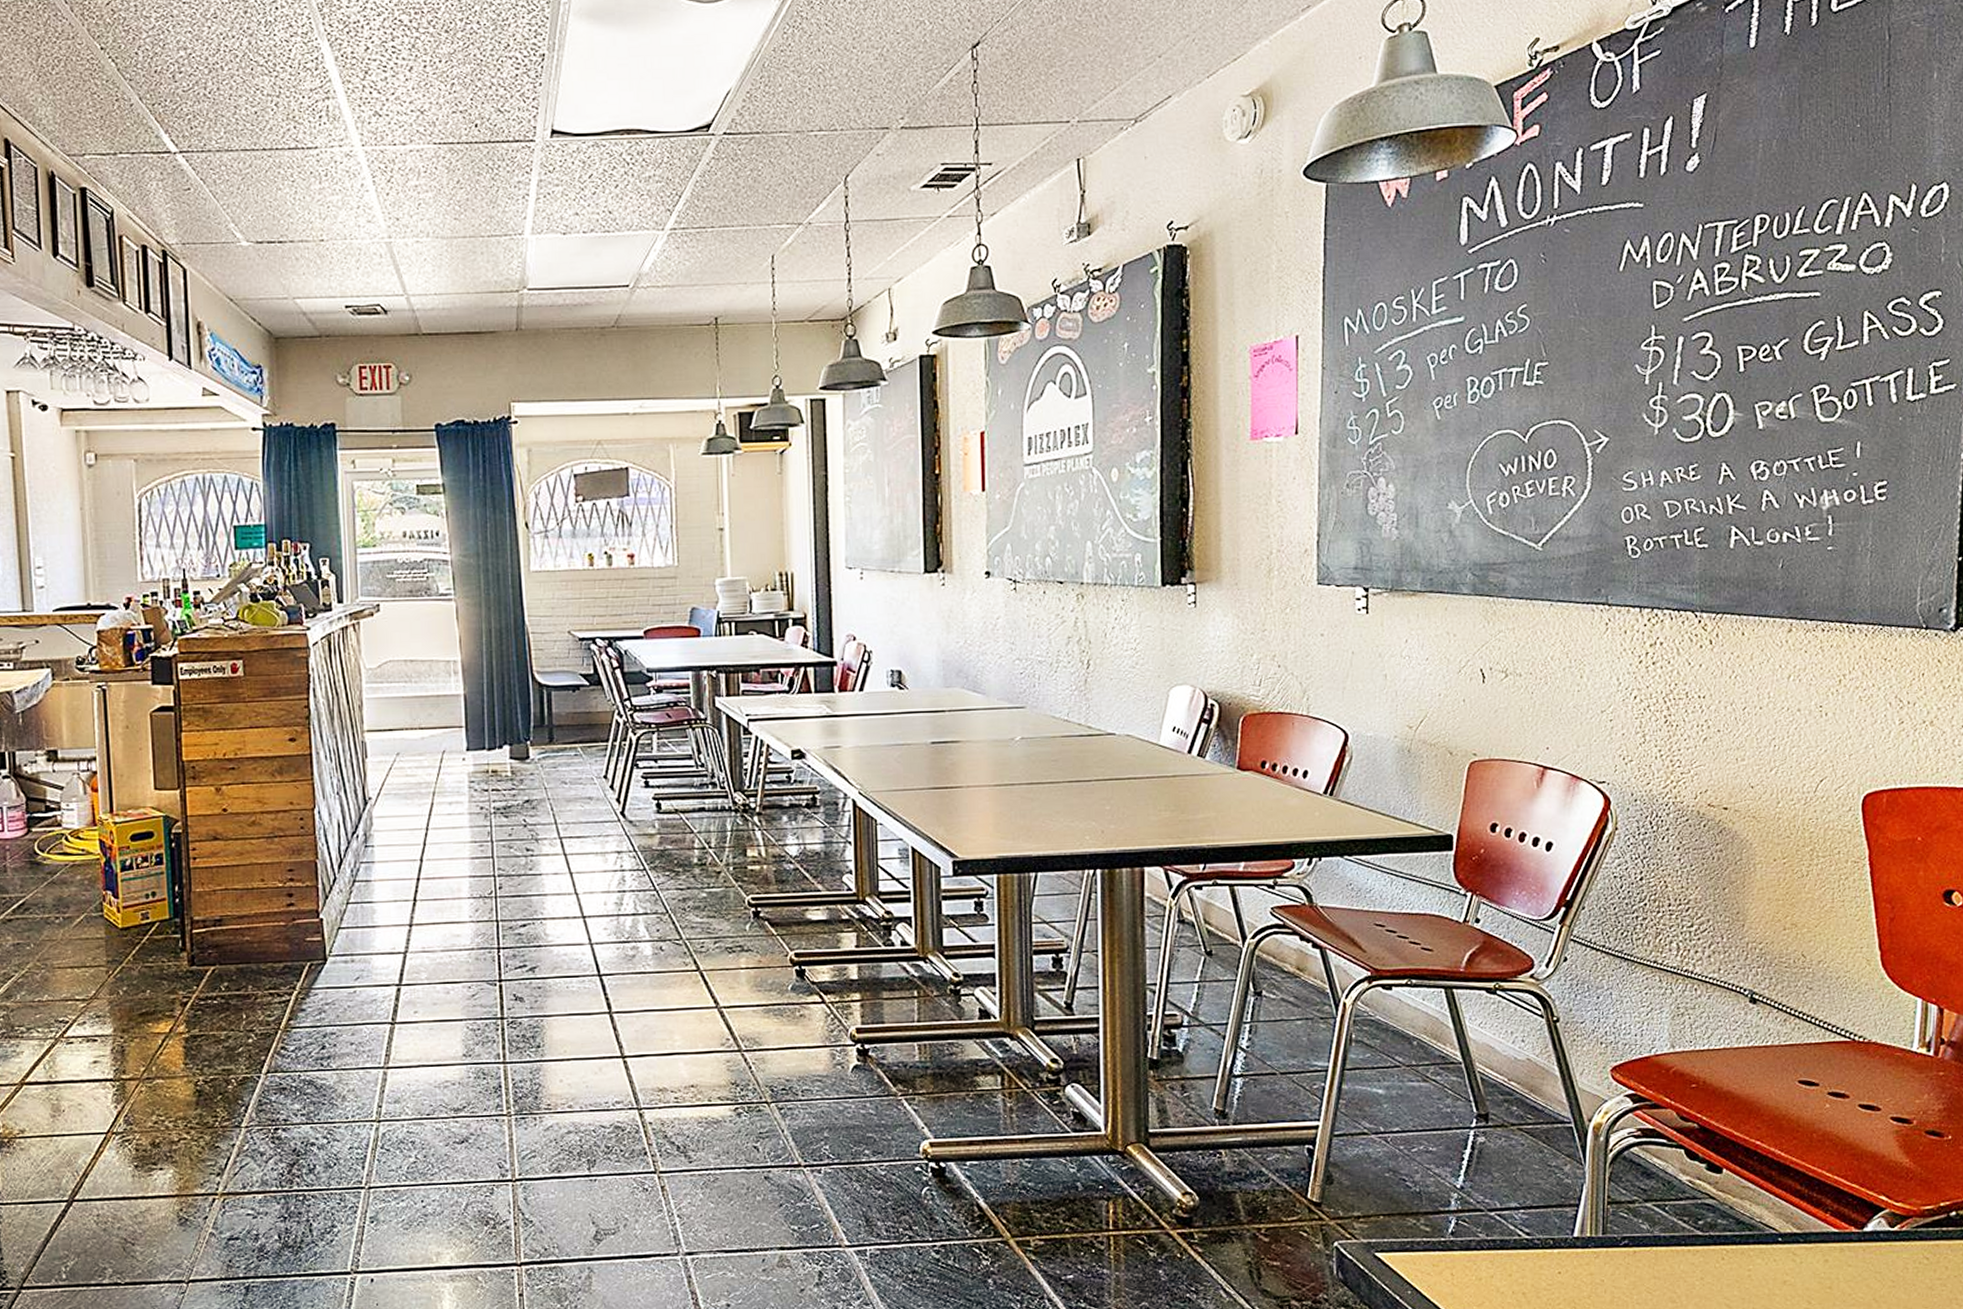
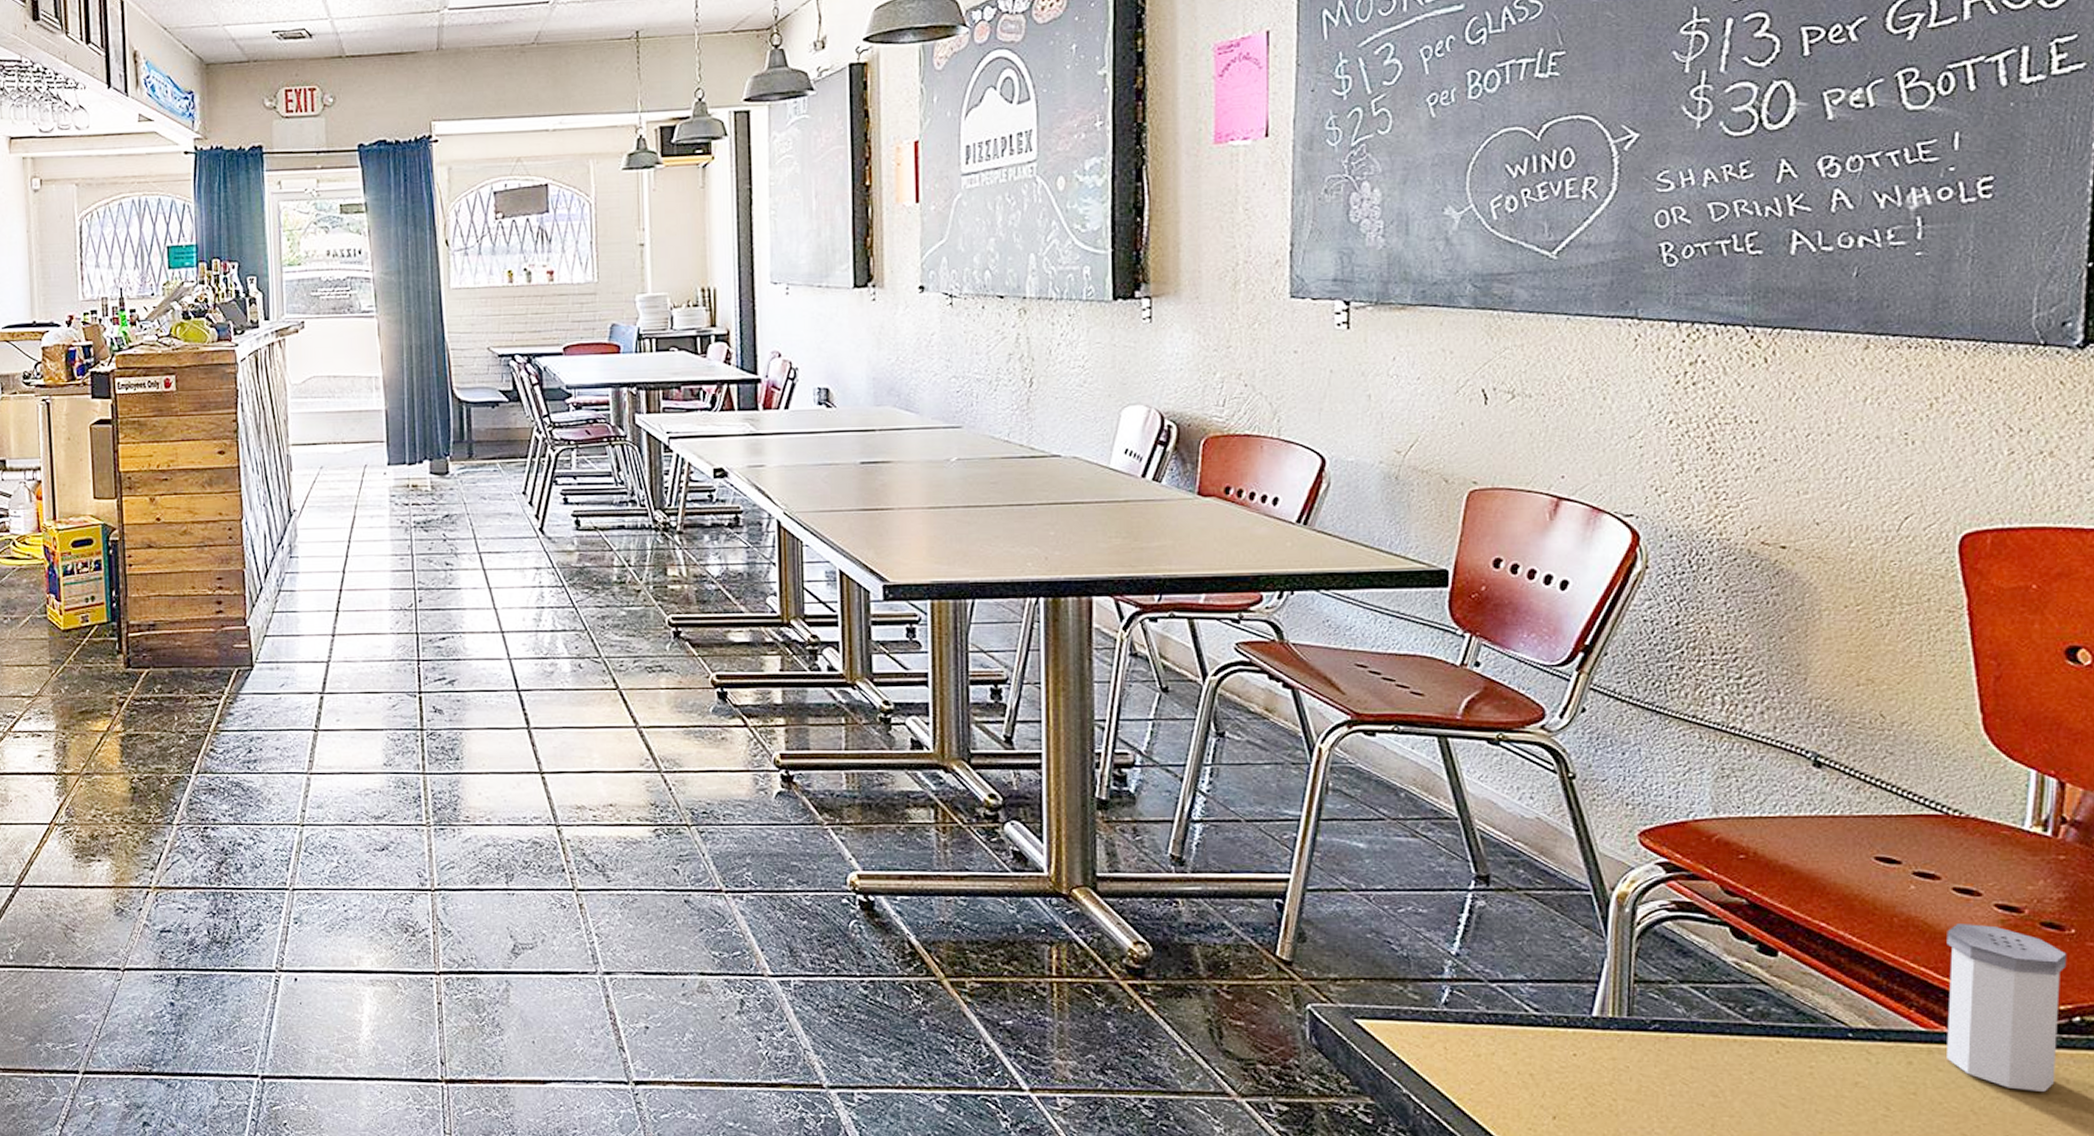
salt shaker: none [1854,1135,1946,1279] -> present [1947,924,2067,1092]

